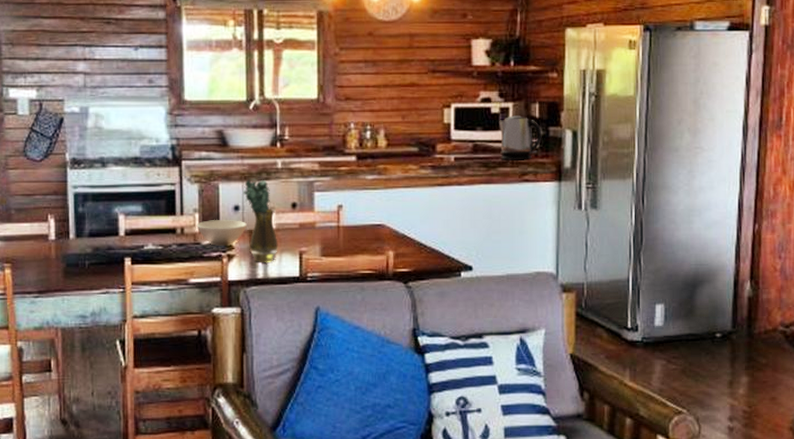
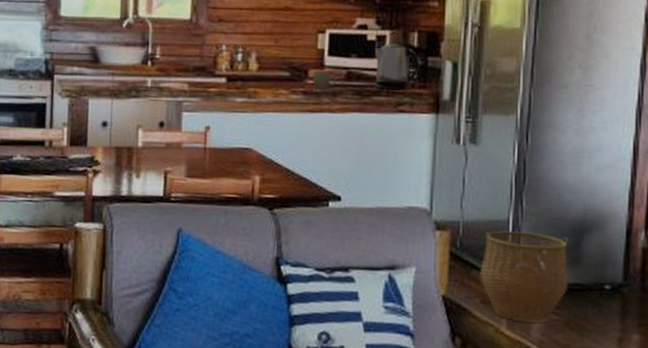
bowl: present [196,220,247,246] -> none [64,134,114,161]
vase: present [243,176,278,262] -> none [112,93,144,180]
mug: none [441,145,463,164] -> present [313,71,336,91]
basket: none [604,288,684,373] -> present [480,230,569,323]

